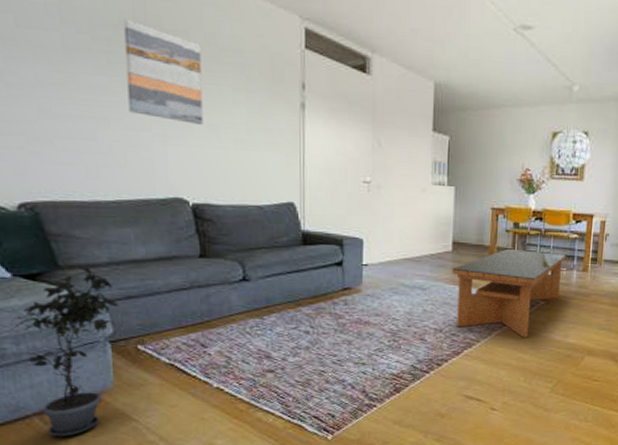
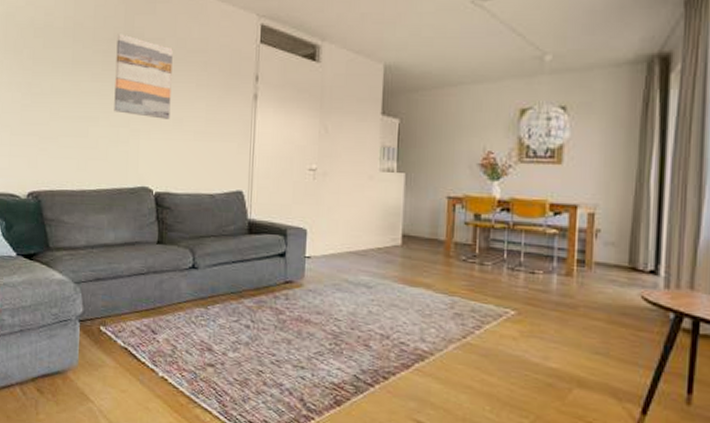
potted plant: present [11,267,120,437] -> none [11,249,91,409]
coffee table: present [452,248,566,338] -> none [401,244,542,356]

